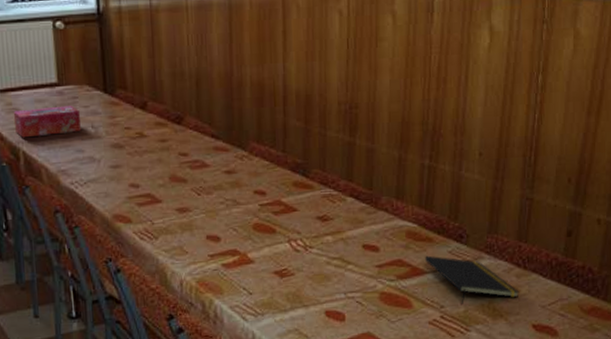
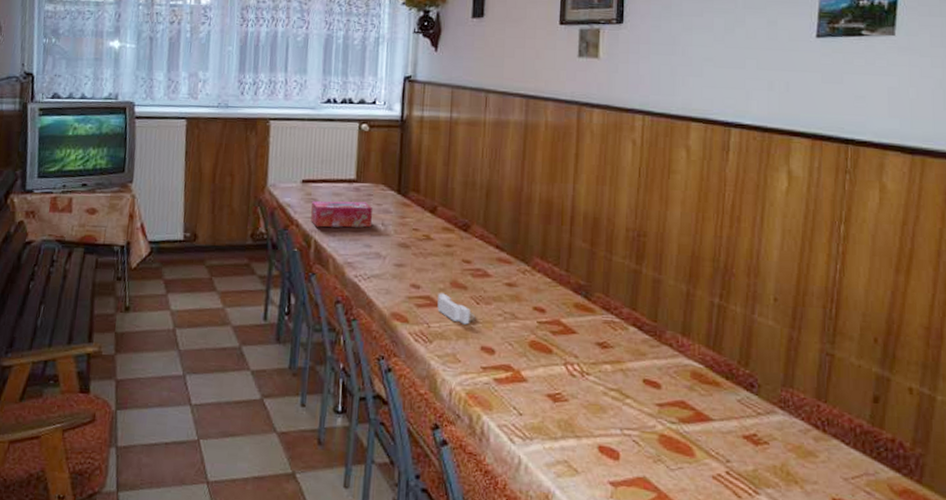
architectural model: none [158,189,198,217] -> present [437,293,476,325]
notepad: present [424,255,519,304] -> none [710,401,818,464]

